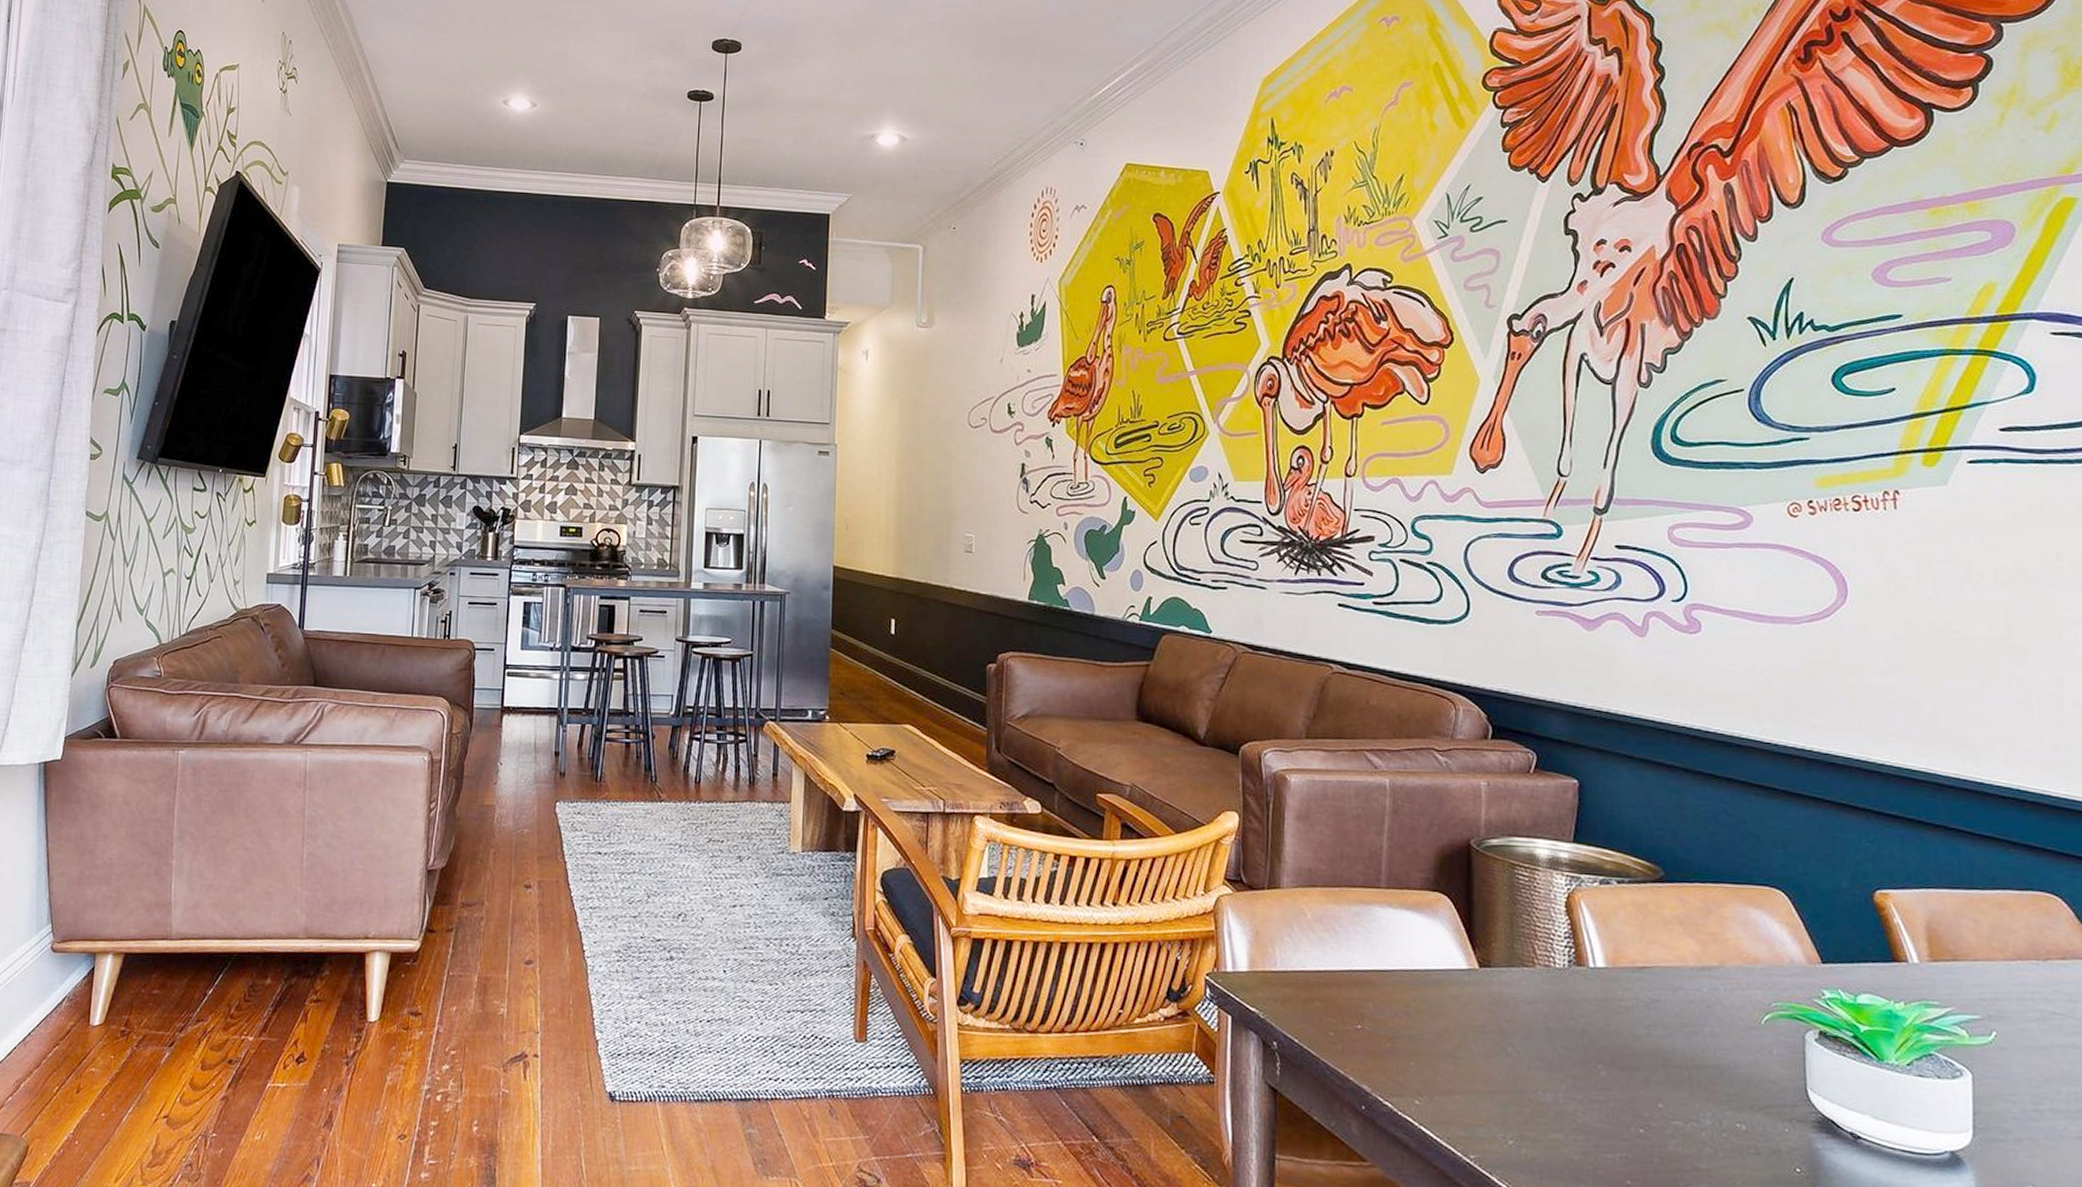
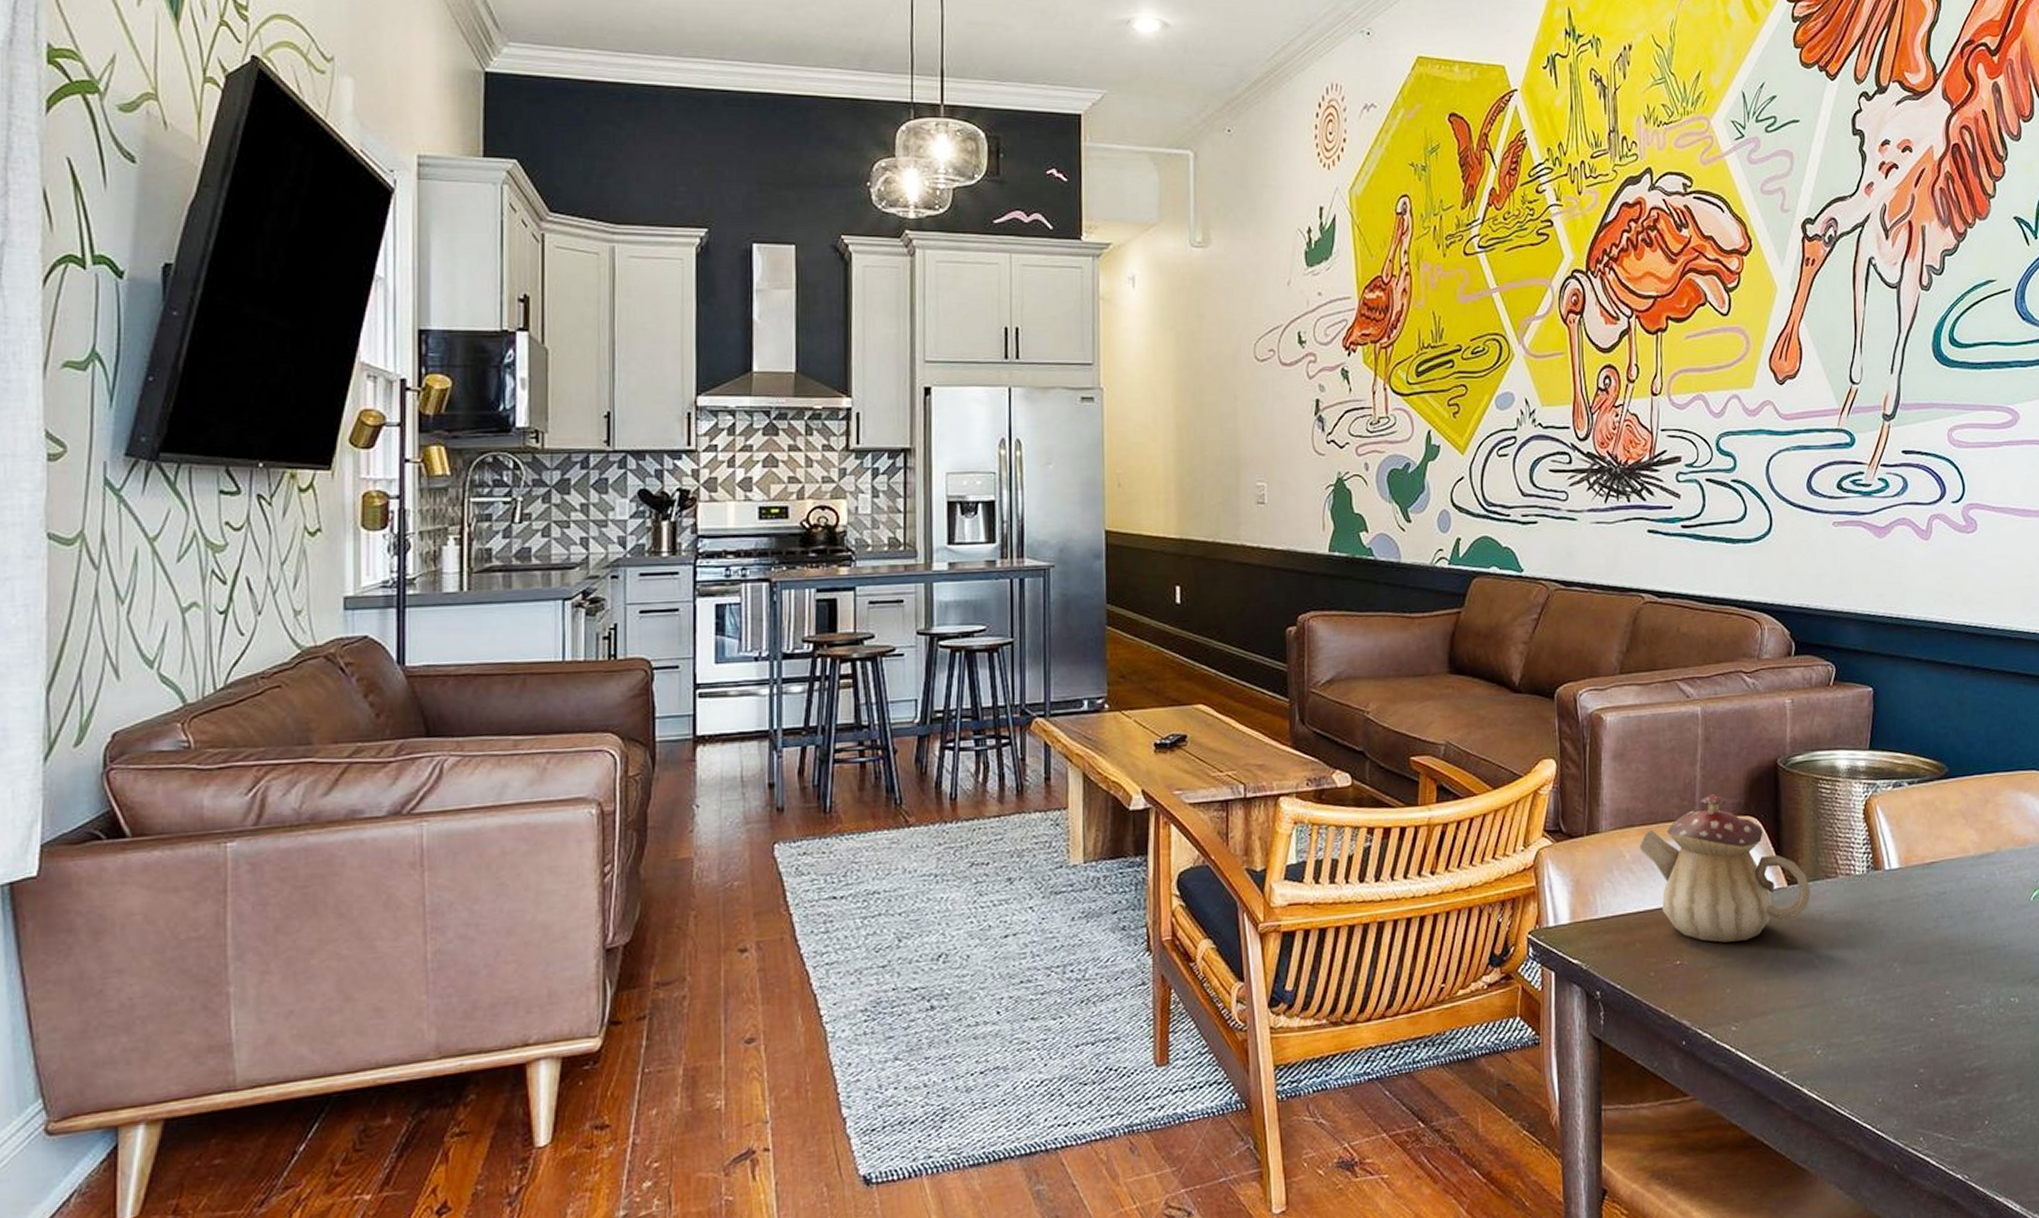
teapot: none [1322,866,1505,1016] -> present [1639,794,1811,943]

